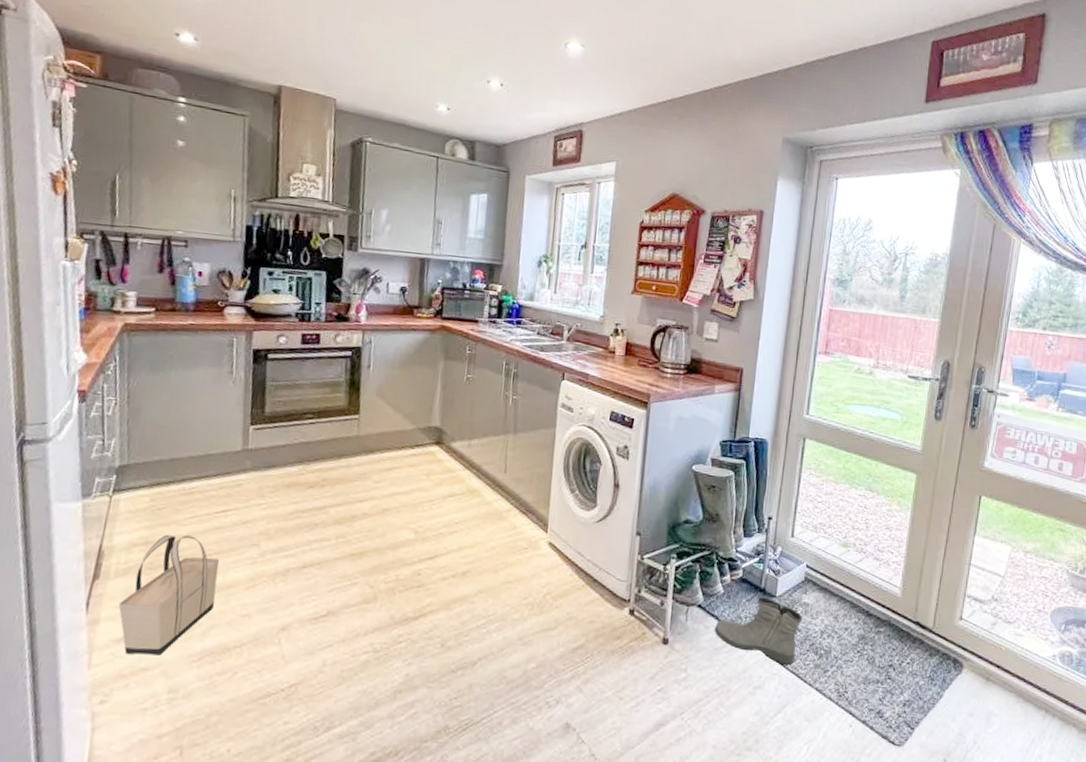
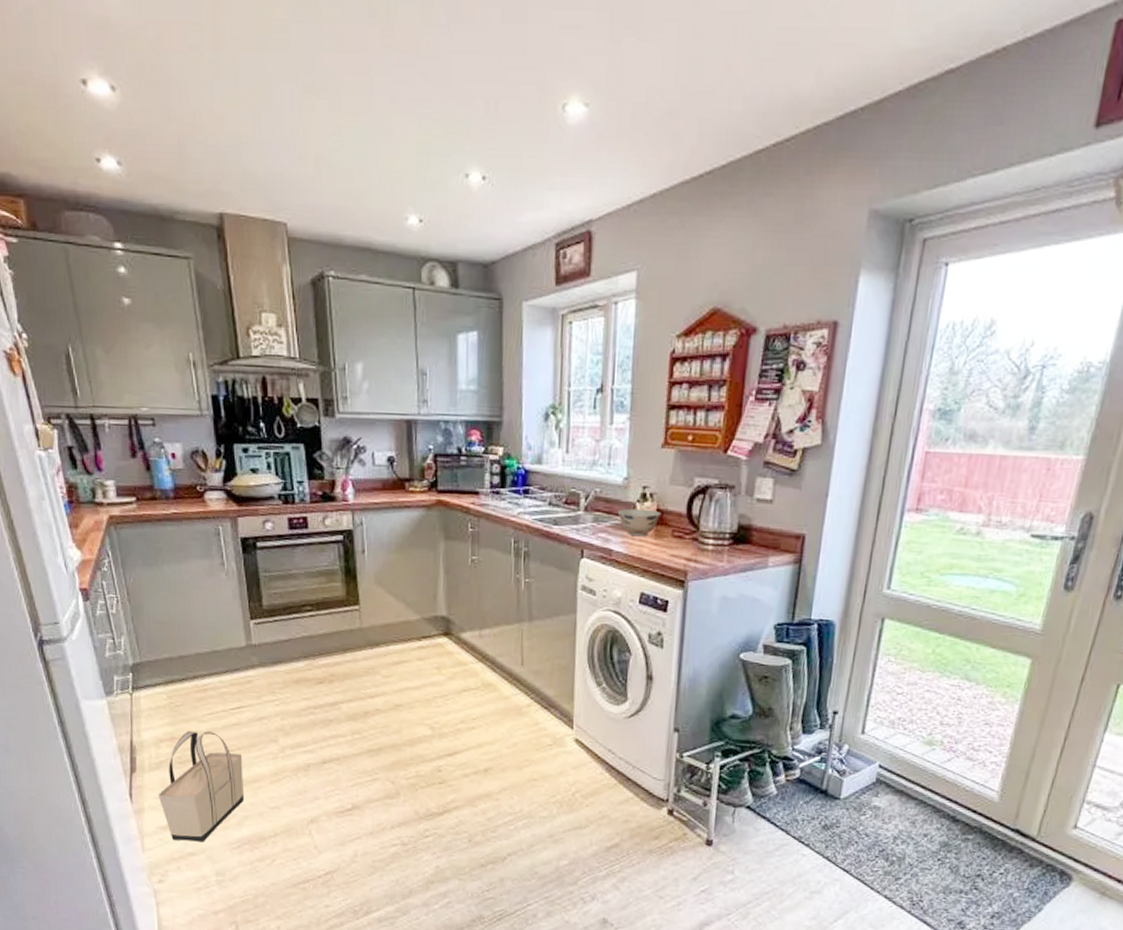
bowl: none [594,341,630,365] -> present [617,508,661,537]
boot: present [714,597,803,666] -> none [765,799,872,872]

